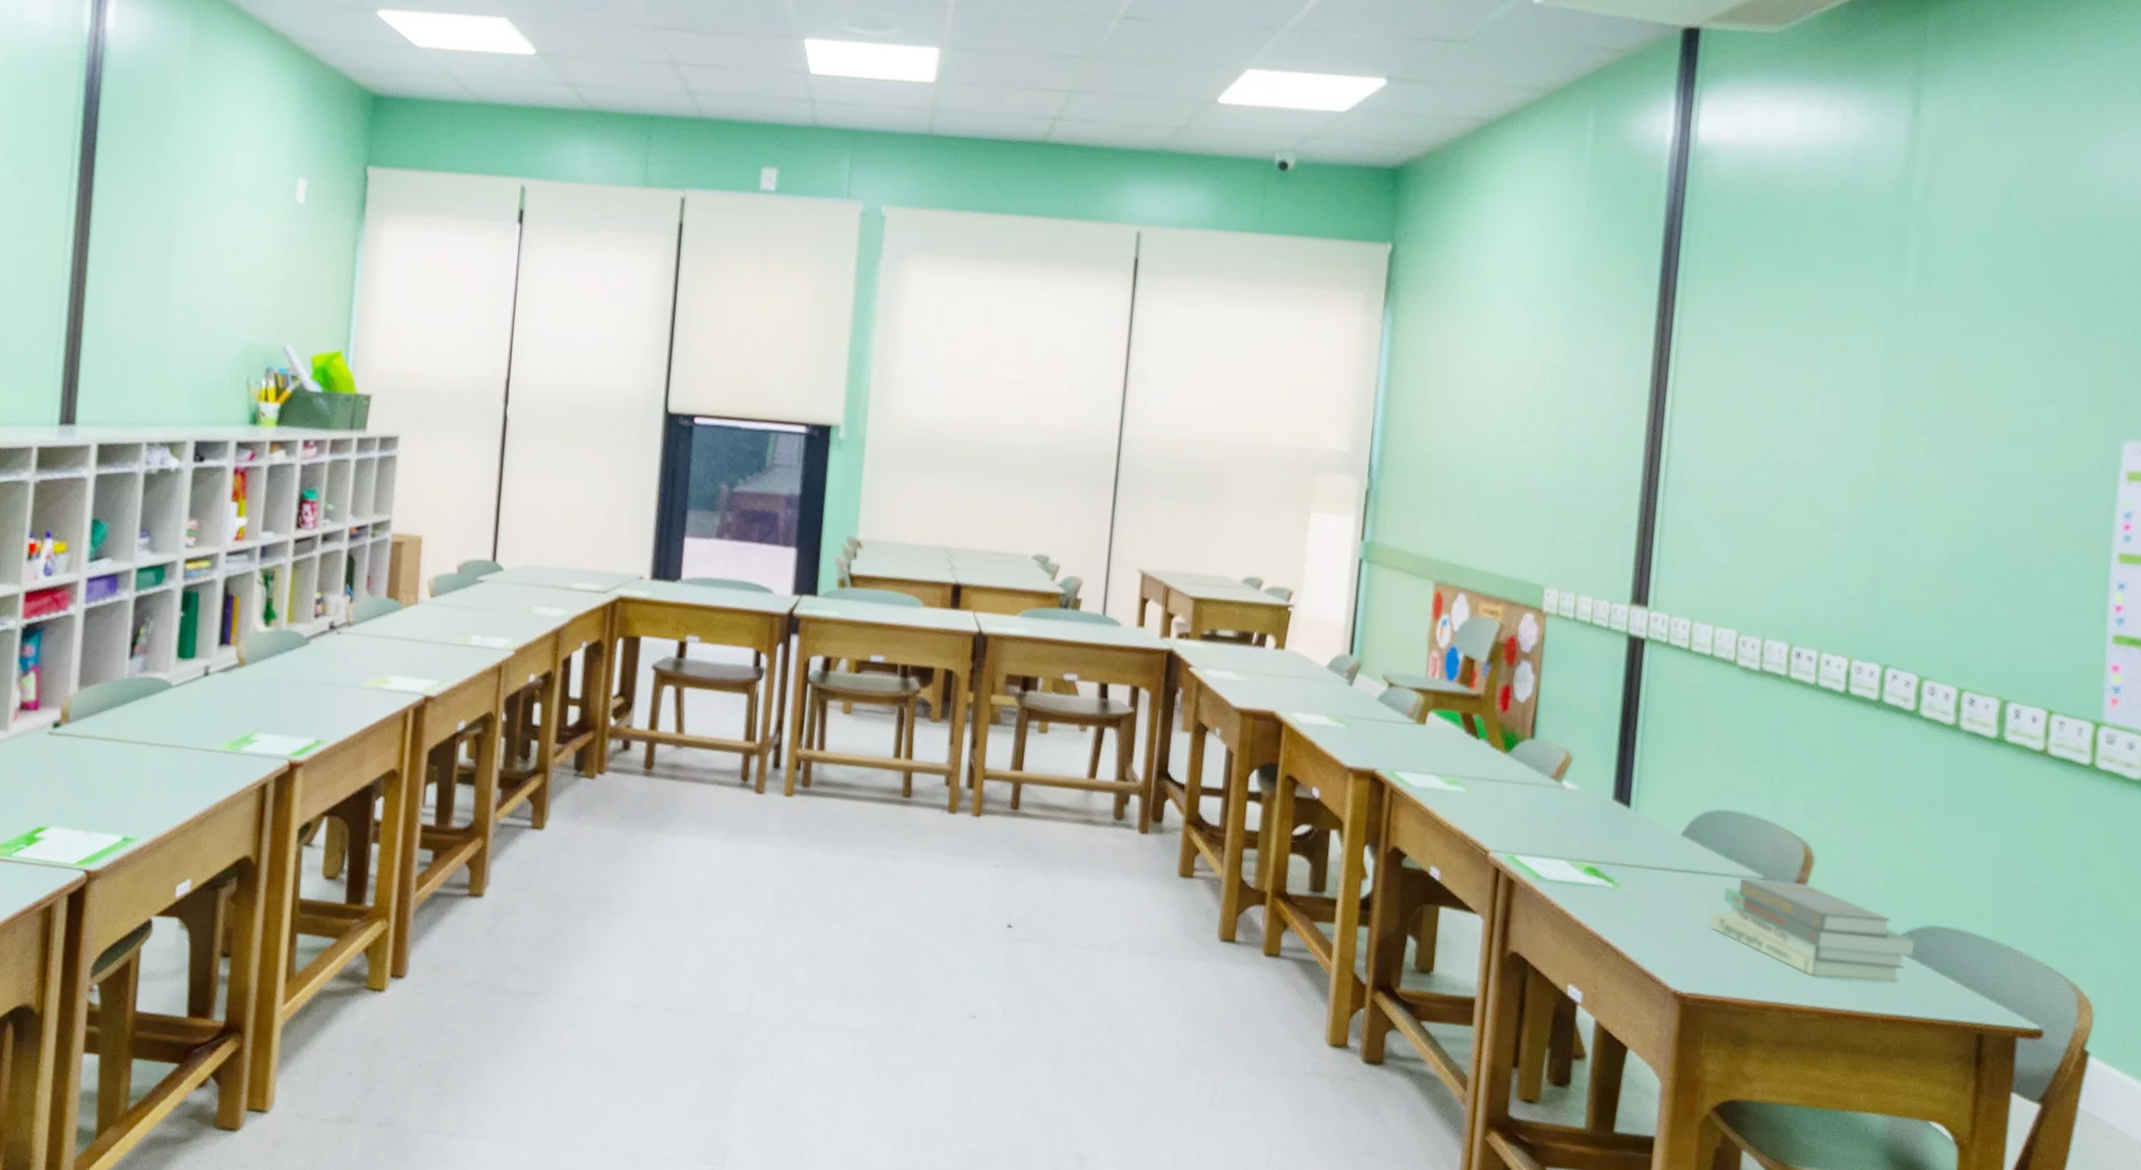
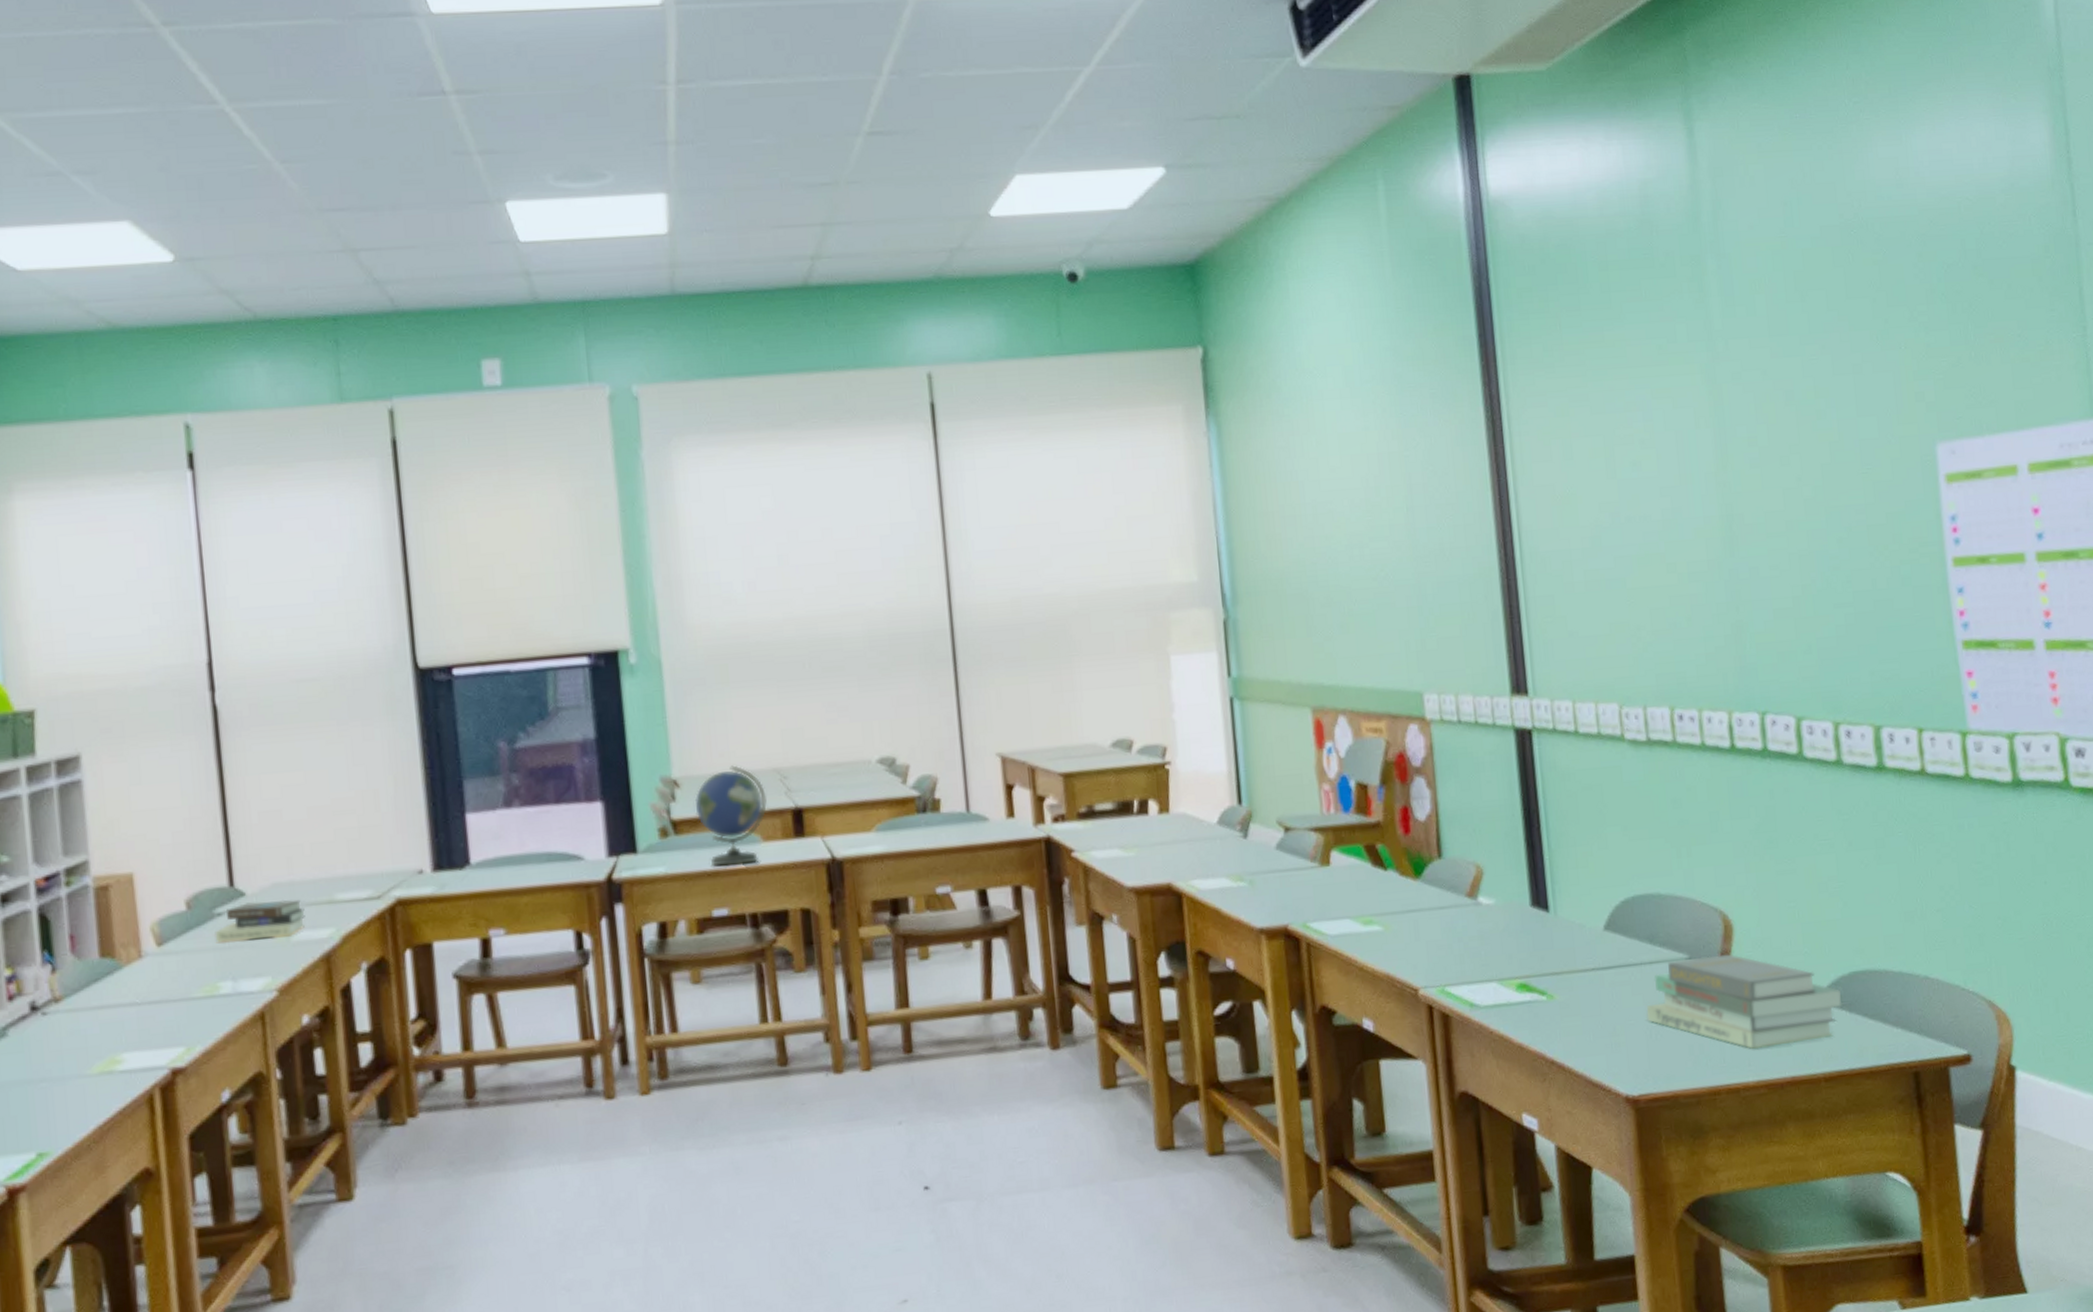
books: none [474,576,546,610] -> present [214,899,305,944]
globe: none [871,538,933,623] -> present [694,765,767,867]

